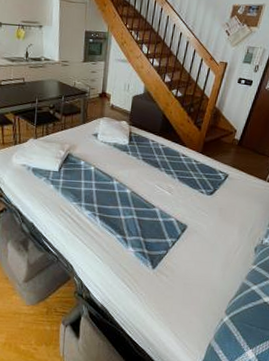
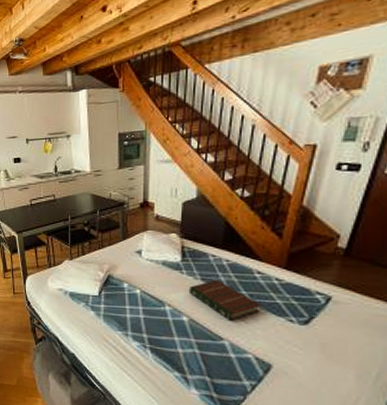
book: none [132,160,183,193] -> present [188,280,261,322]

